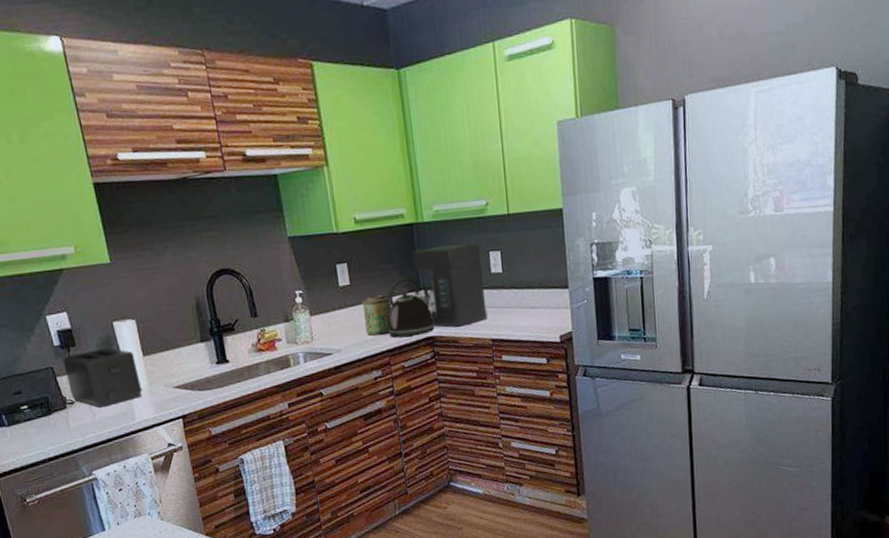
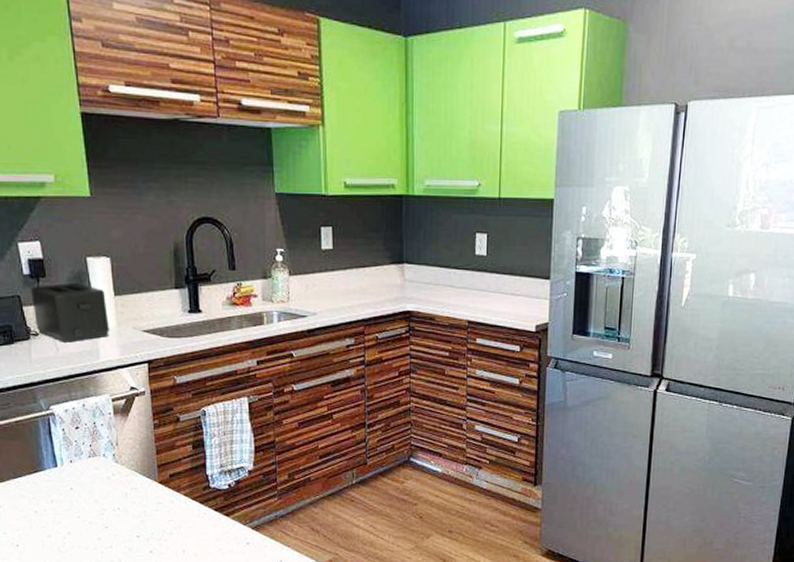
canister: present [362,295,391,336] -> none [343,263,371,303]
kettle: present [387,277,435,338] -> none [366,249,413,309]
coffee maker: present [413,243,488,328] -> none [400,222,467,304]

